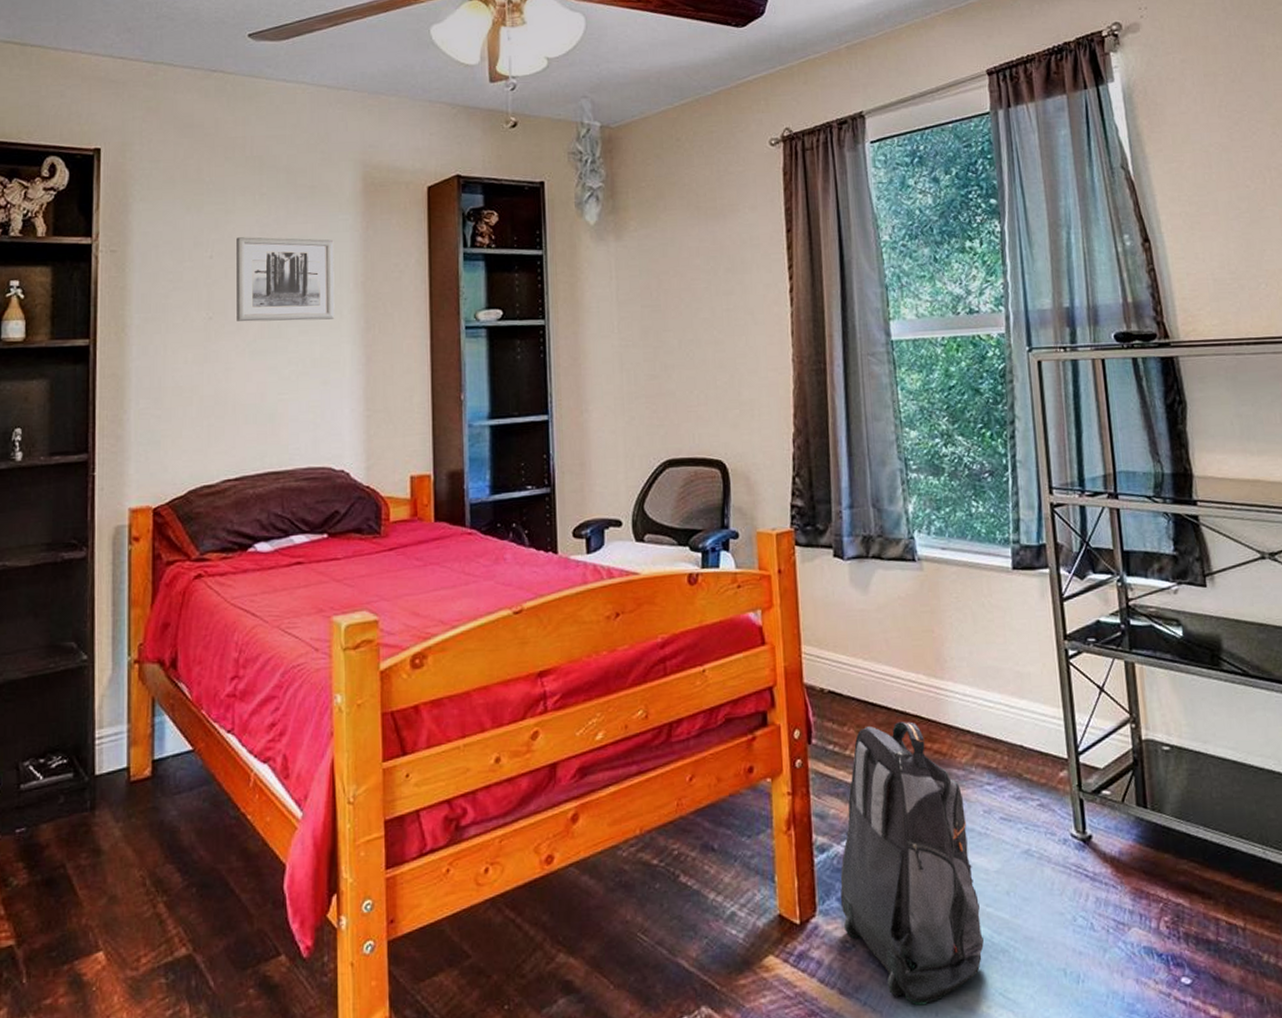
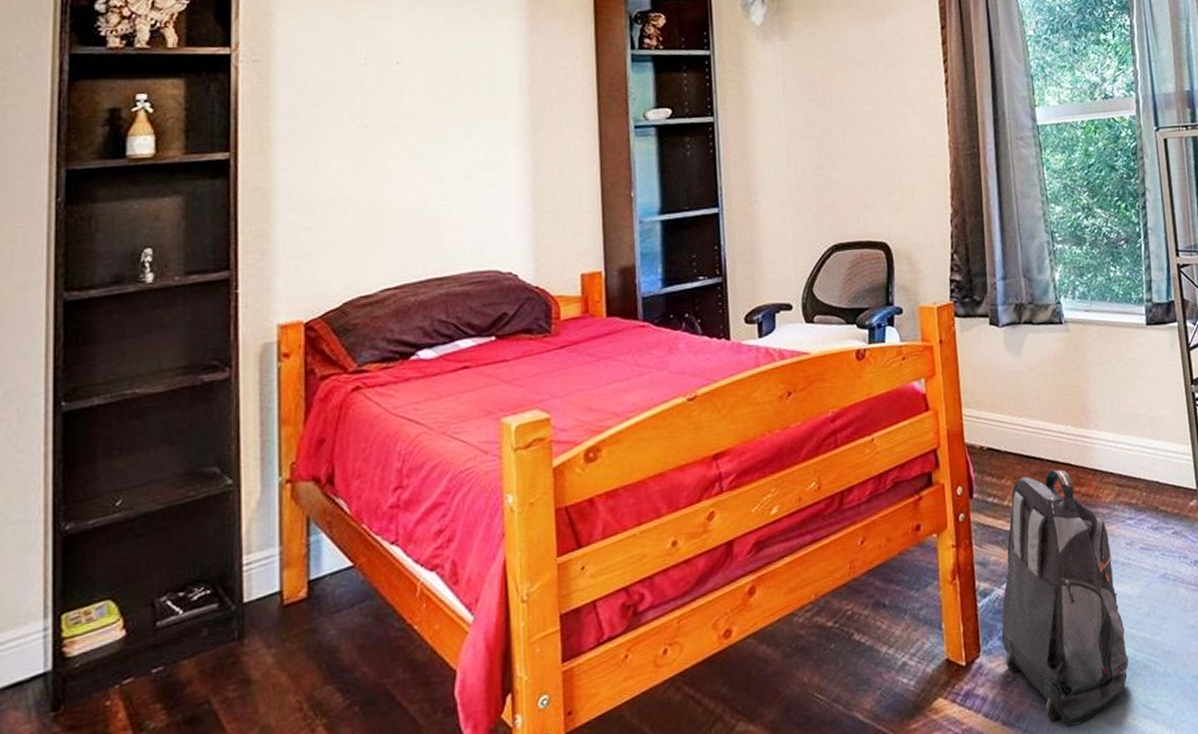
wall art: present [237,237,335,322] -> none [393,43,499,129]

